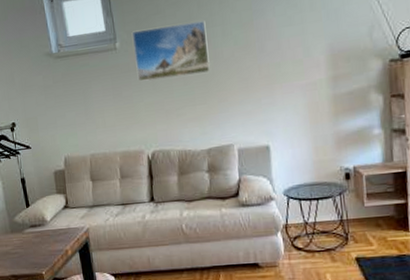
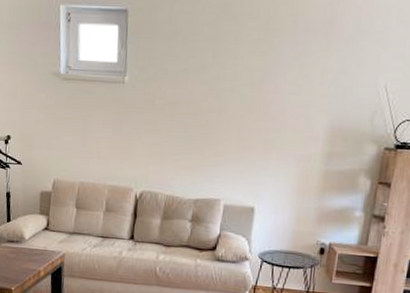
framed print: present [131,21,212,82] -> none [140,68,217,124]

